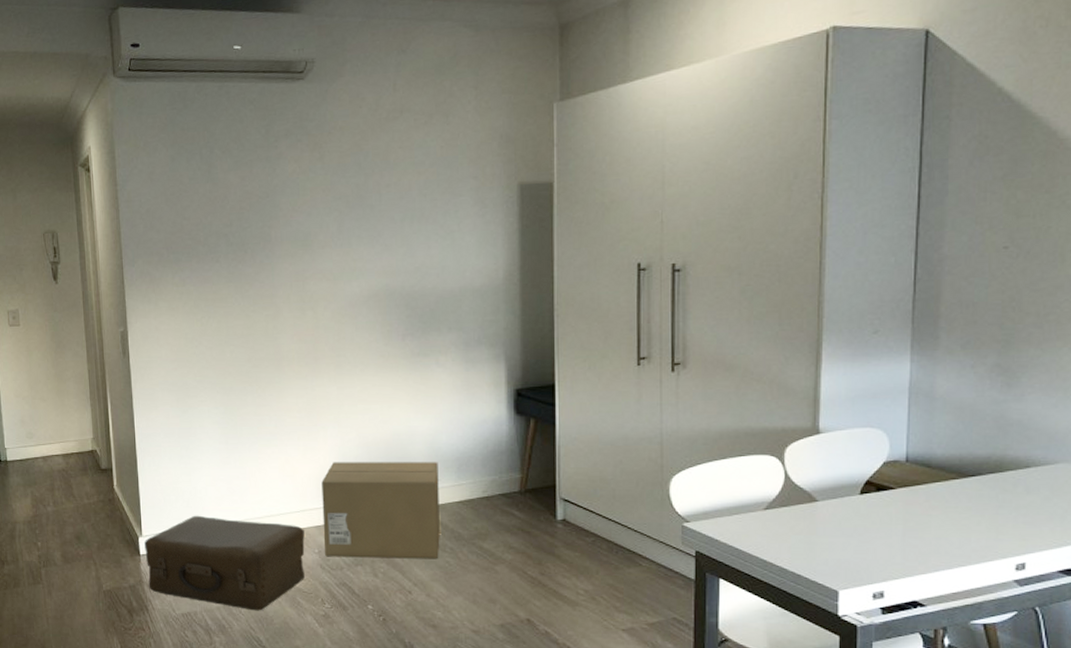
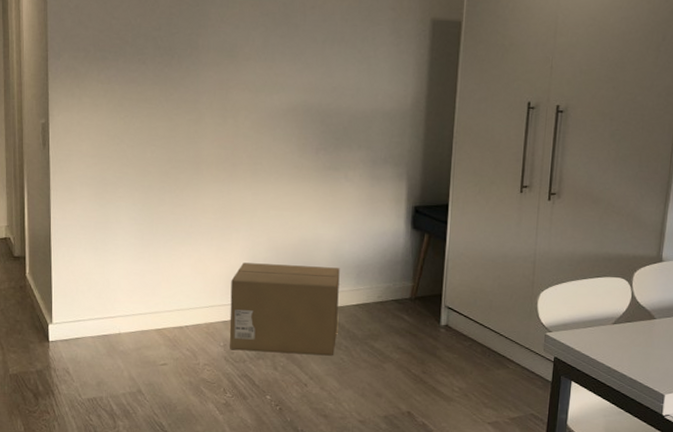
suitcase: present [144,515,305,611] -> none [54,305,212,398]

